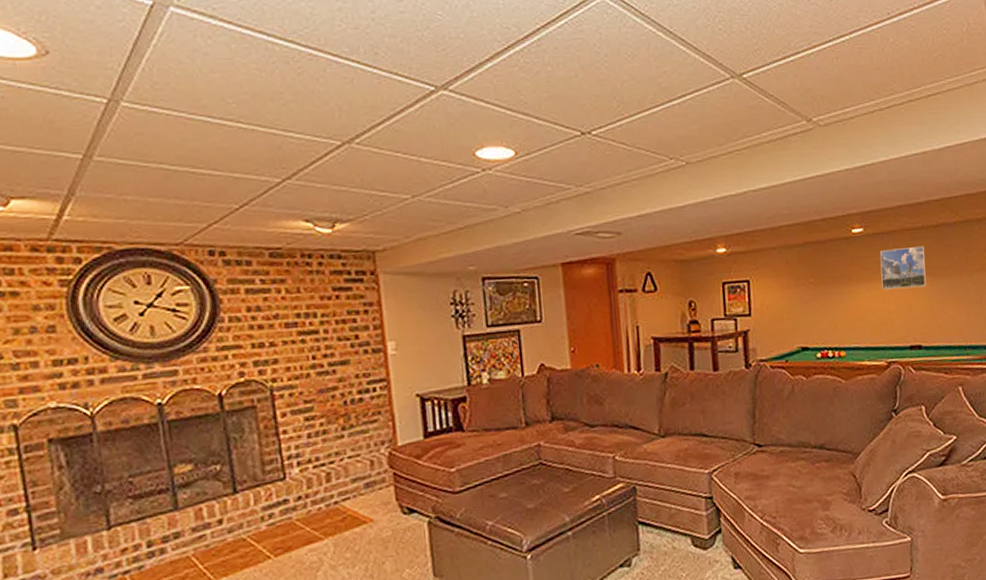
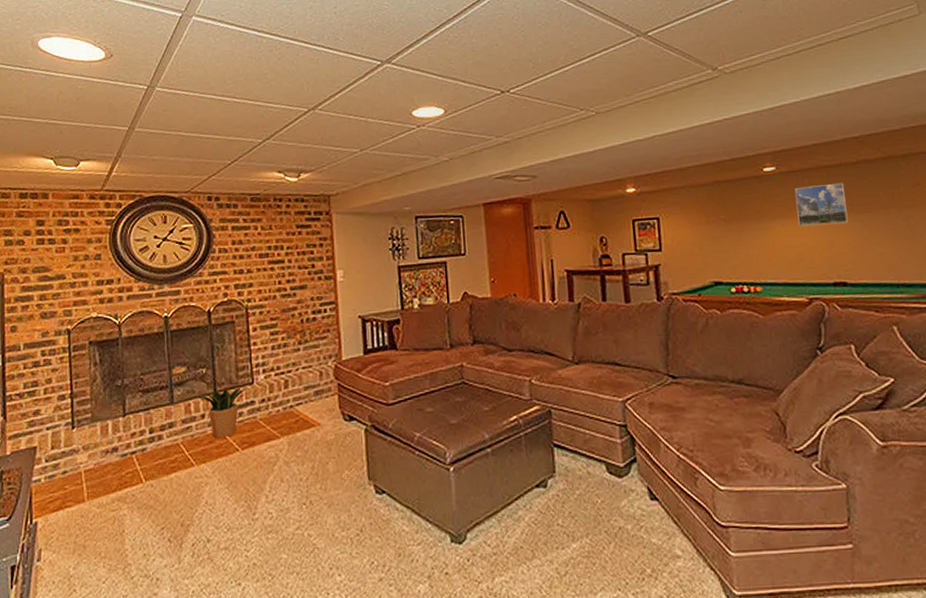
potted plant: none [212,483,278,547] -> present [198,387,248,439]

